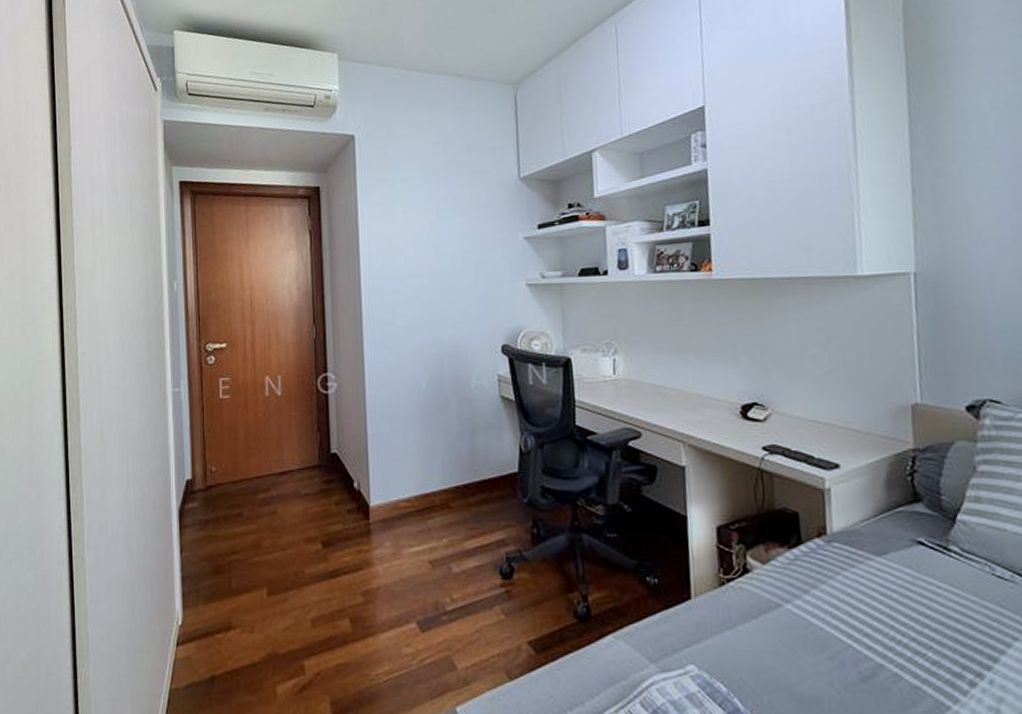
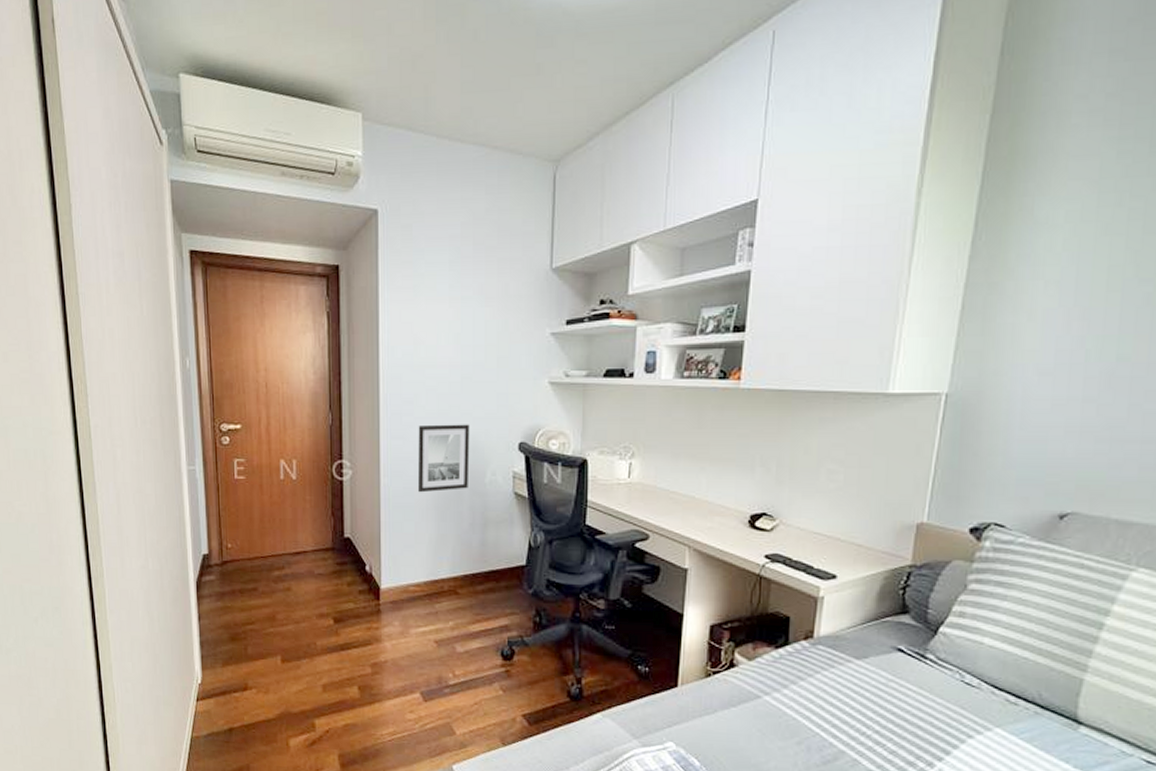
wall art: none [401,330,454,402] -> present [417,424,470,493]

